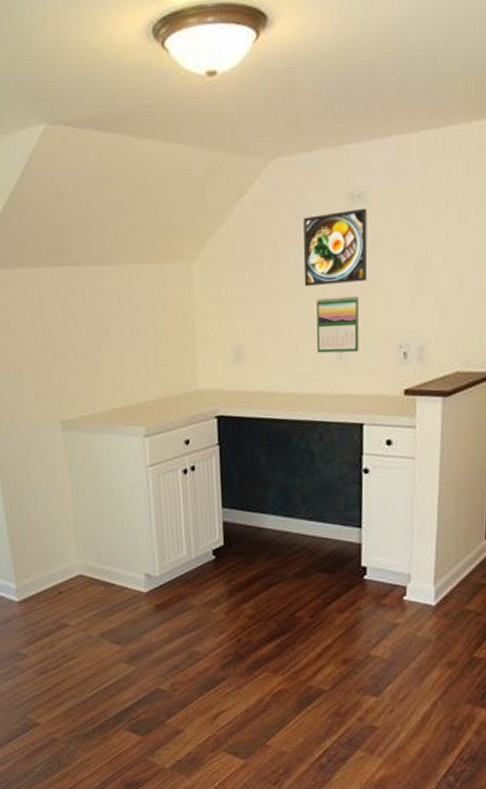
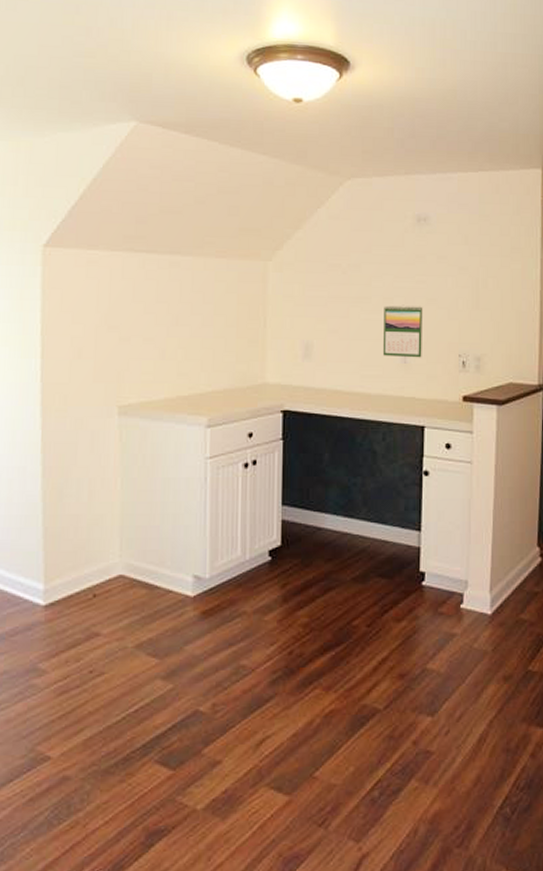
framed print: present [303,208,368,287] -> none [373,230,431,294]

